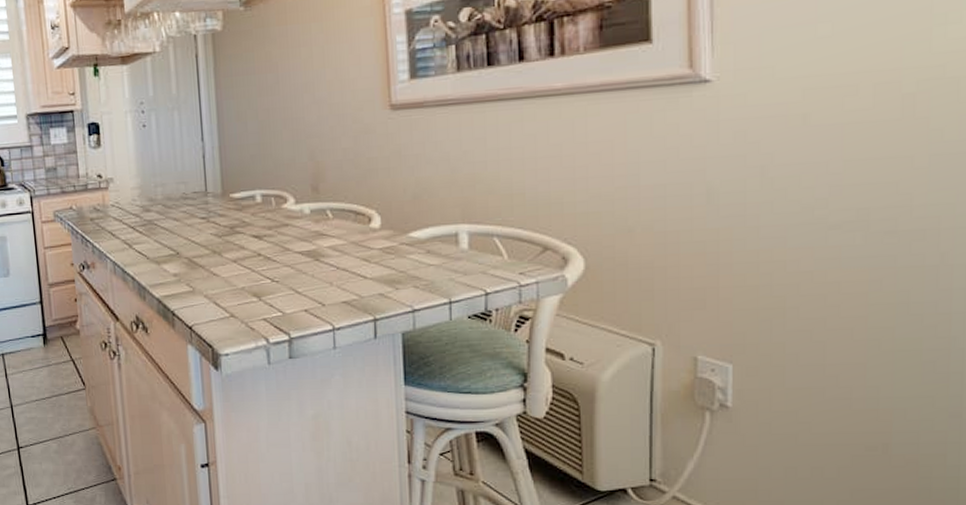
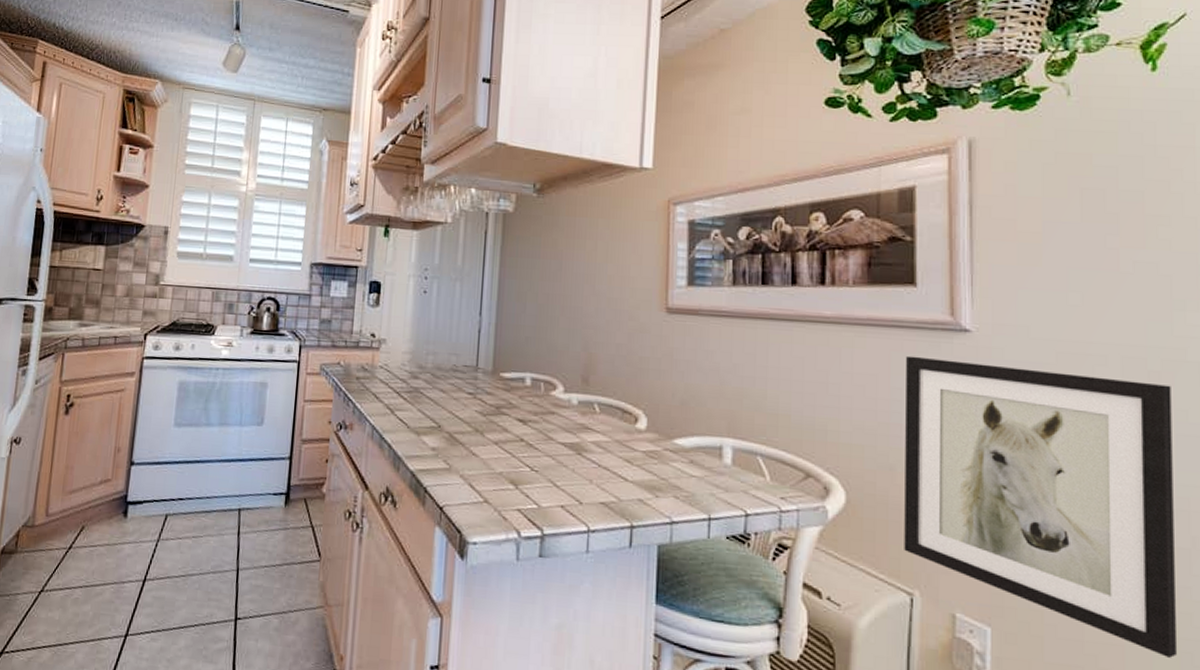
wall art: none [643,105,927,369] -> present [904,355,1176,658]

